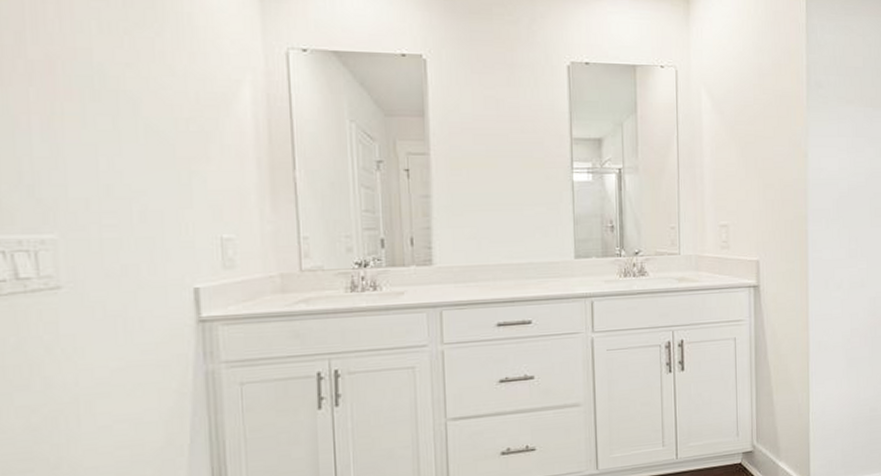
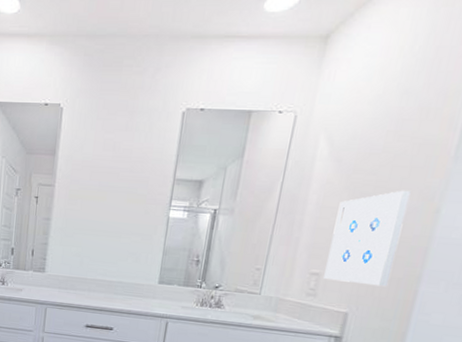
wall art: none [730,138,785,231] -> present [324,190,411,287]

